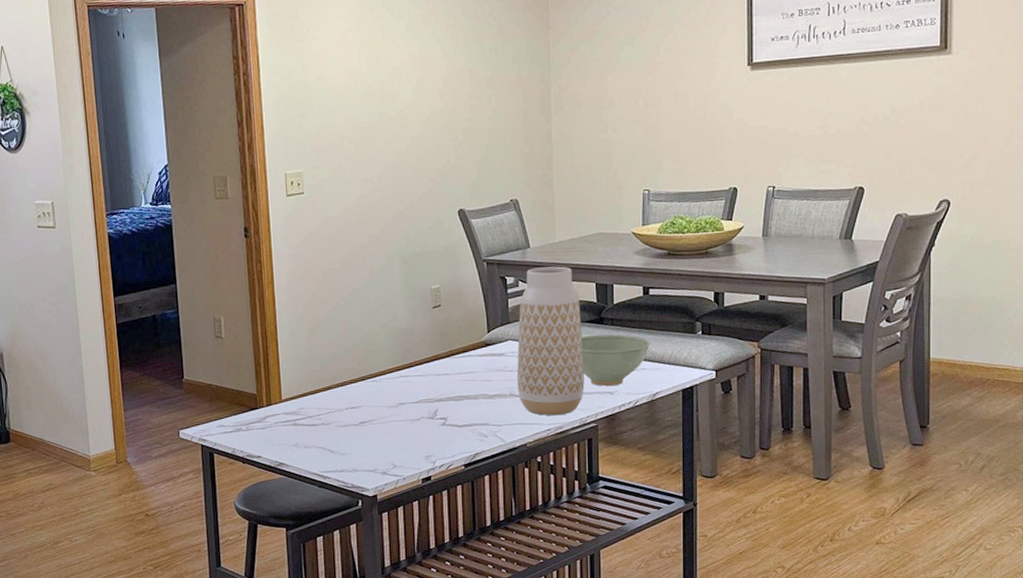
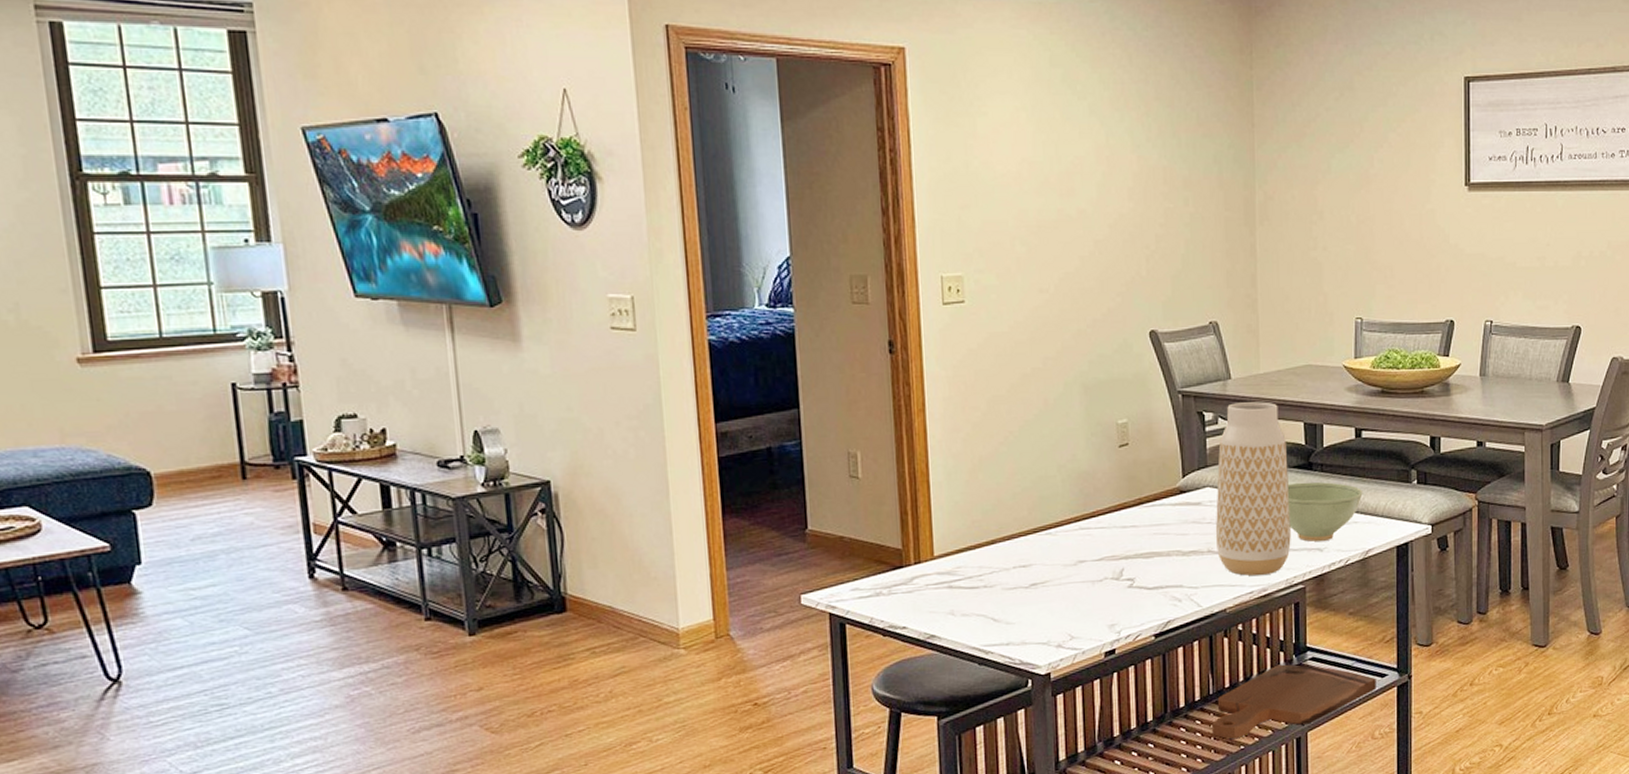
cutting board: none [515,491,664,554] -> present [1212,664,1376,740]

